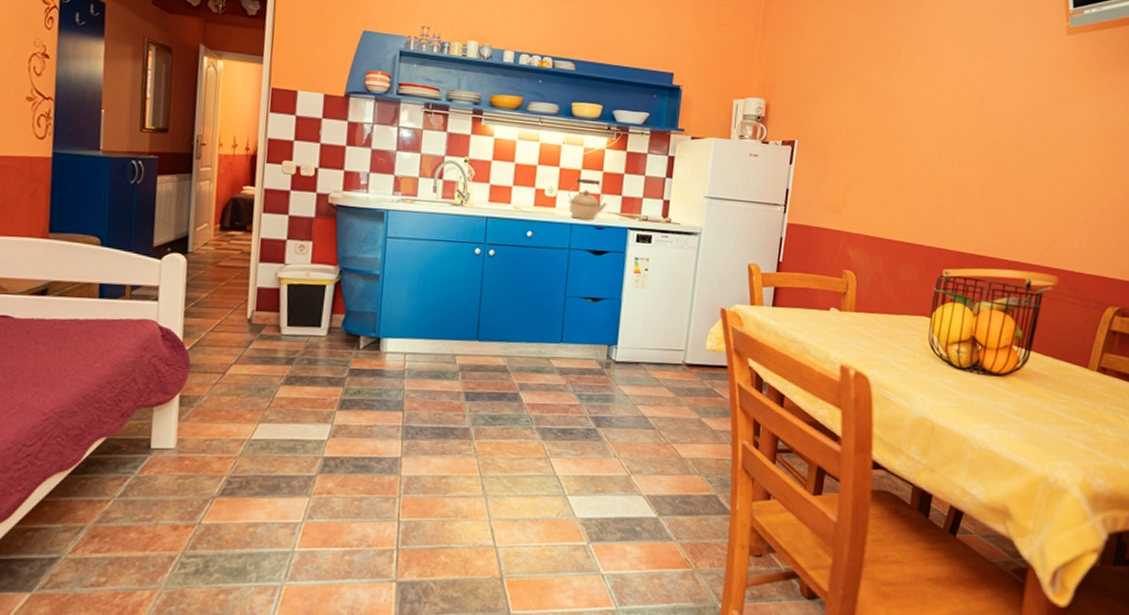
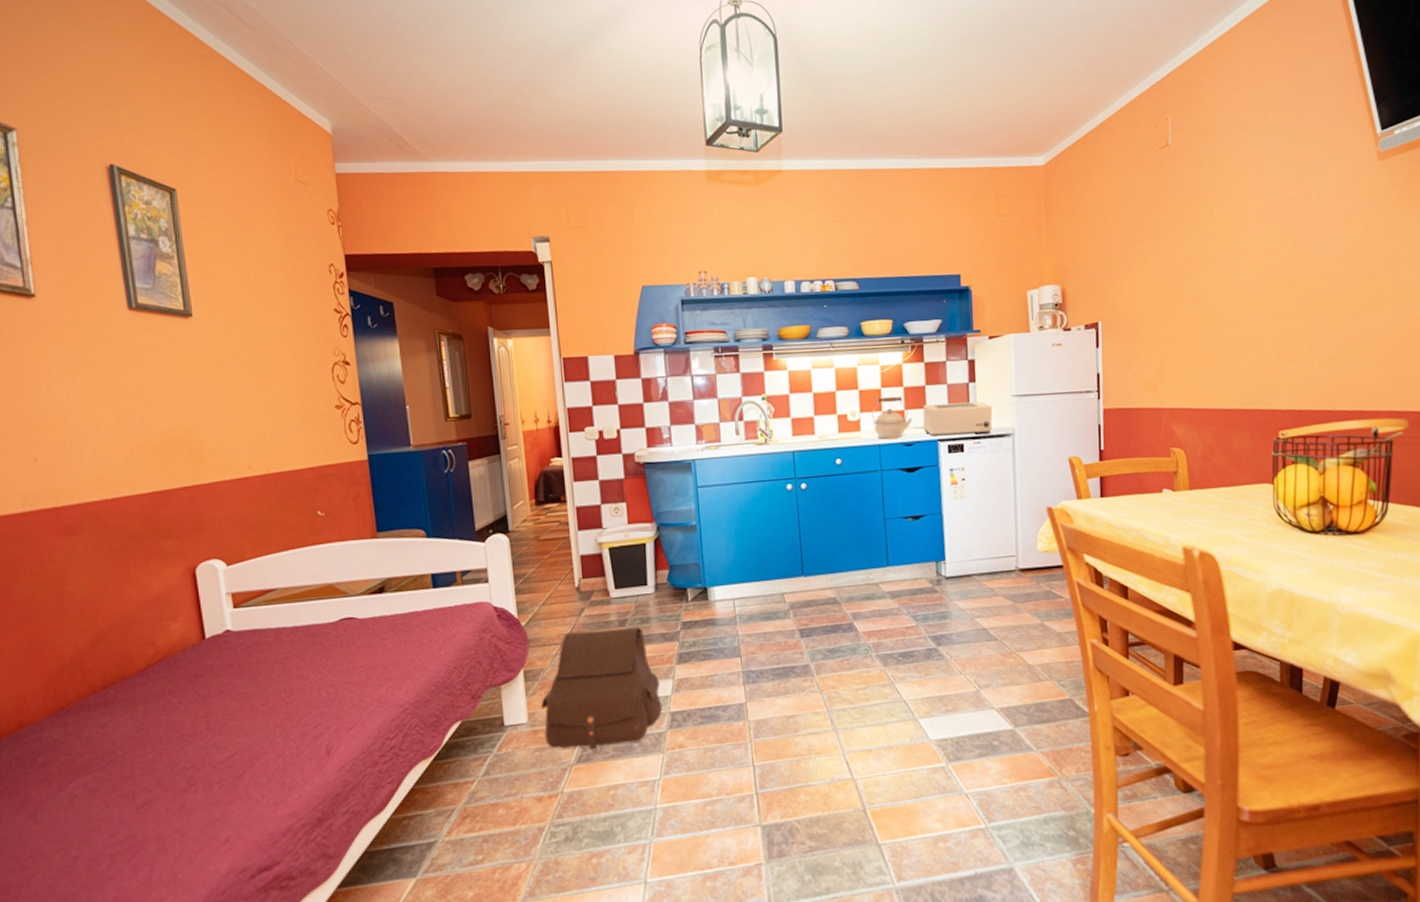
satchel: none [191,362,318,484] -> present [541,627,663,749]
toaster: none [615,192,684,229] -> present [922,401,993,437]

